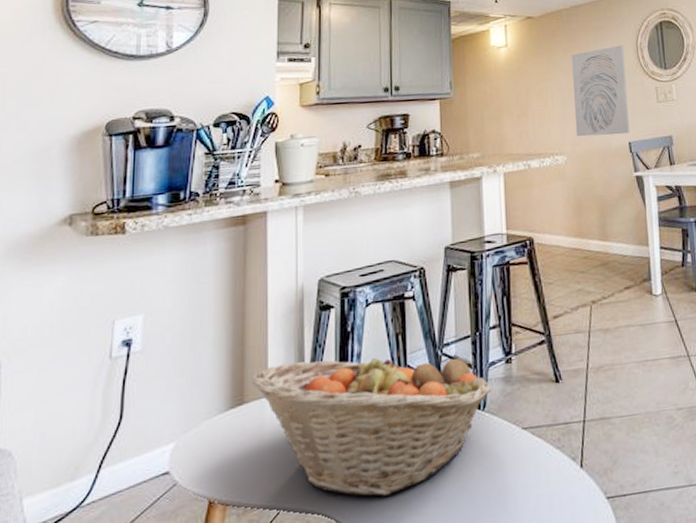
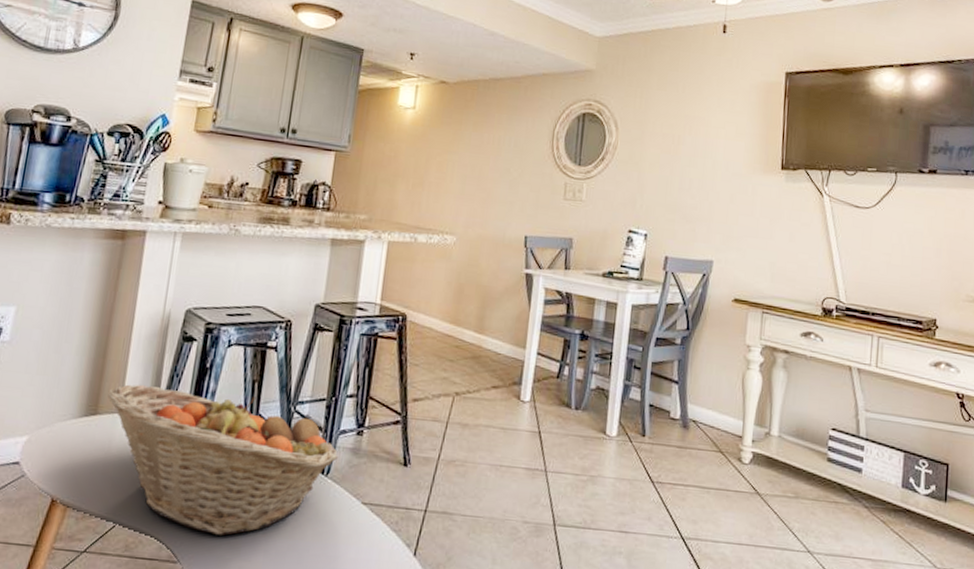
wall art: present [572,45,630,137] -> none [470,129,539,227]

